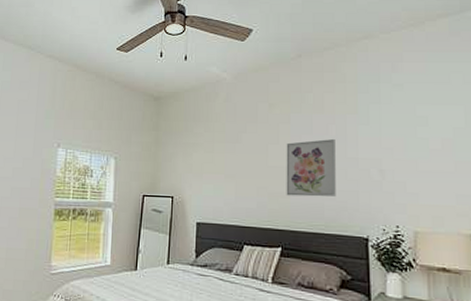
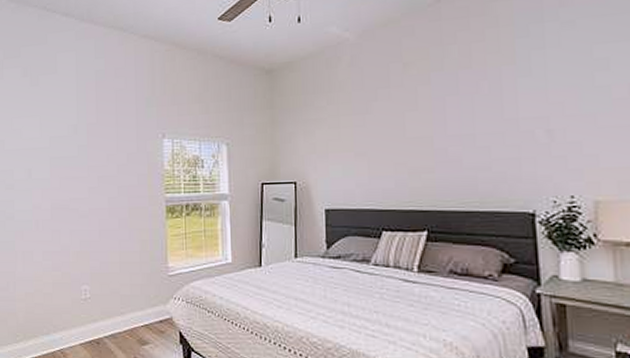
wall art: present [286,138,336,197] -> none [427,97,492,171]

